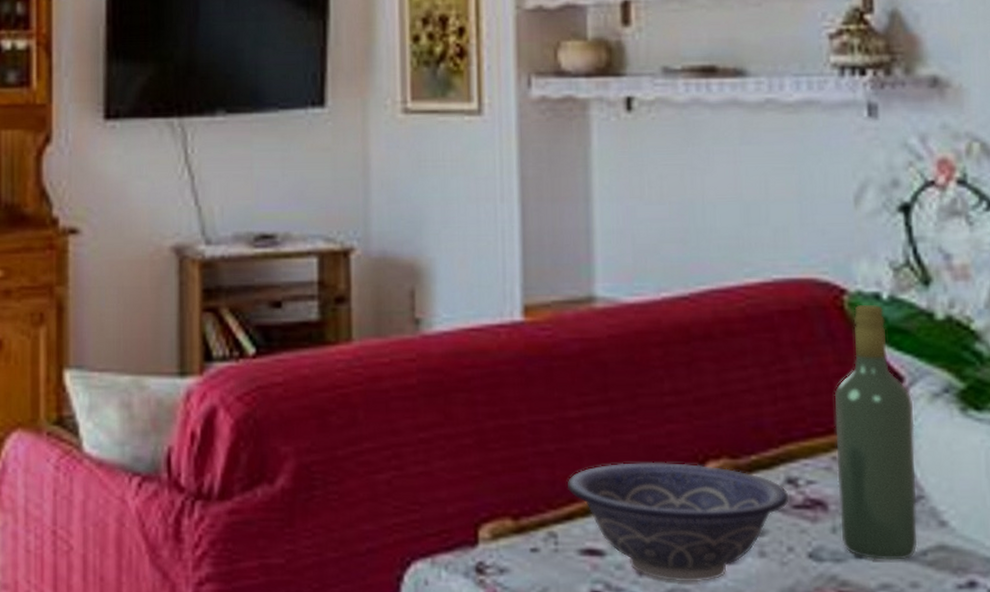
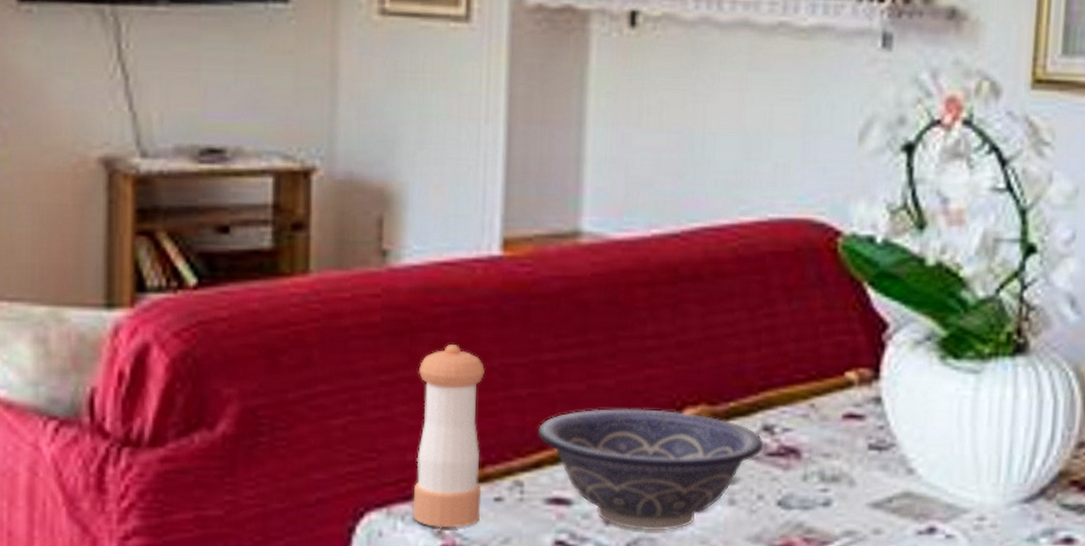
pepper shaker: none [453,404,519,578] -> present [412,345,485,528]
wine bottle: present [834,304,918,560] -> none [811,247,896,507]

